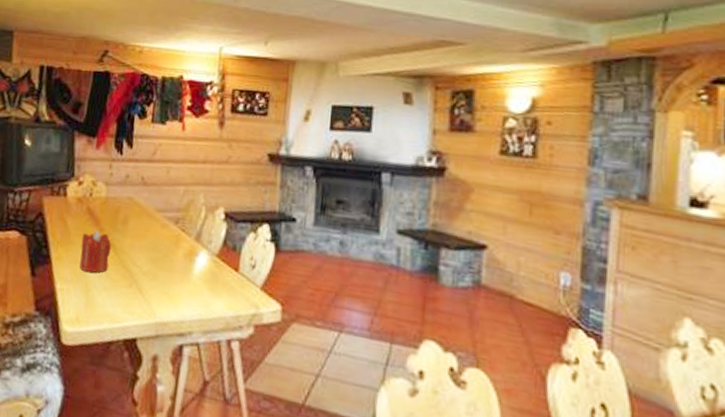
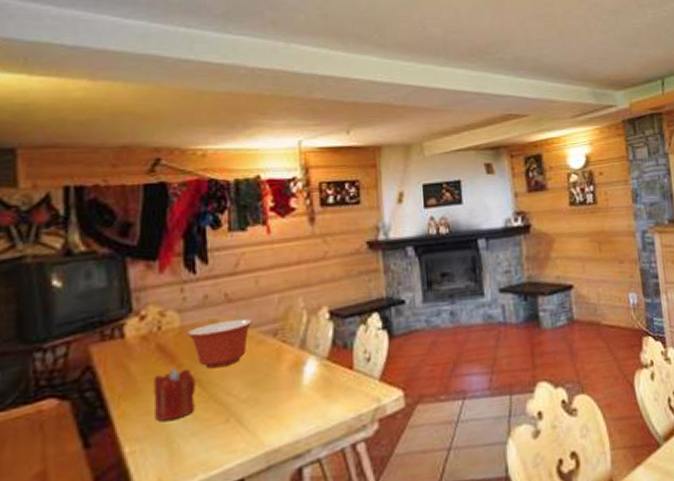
mixing bowl: none [110,200,160,240] -> present [187,319,252,369]

